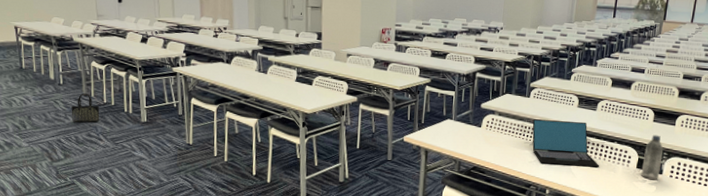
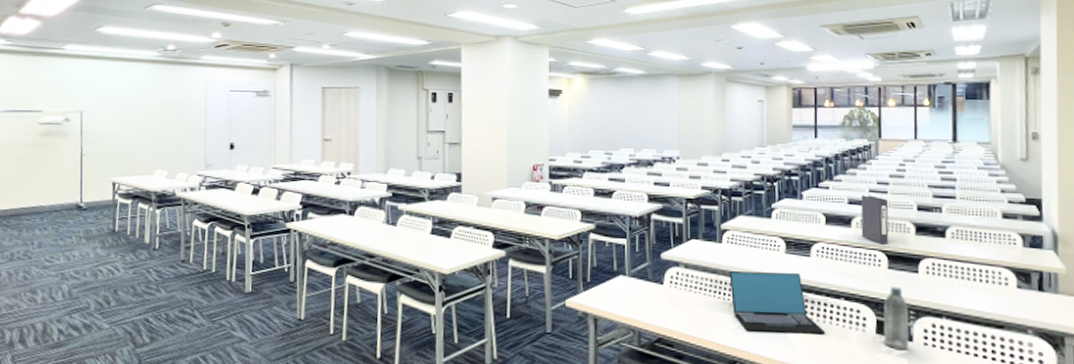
tote bag: present [71,93,100,123] -> none [164,259,198,296]
binder: none [637,65,663,104] -> present [861,195,889,245]

